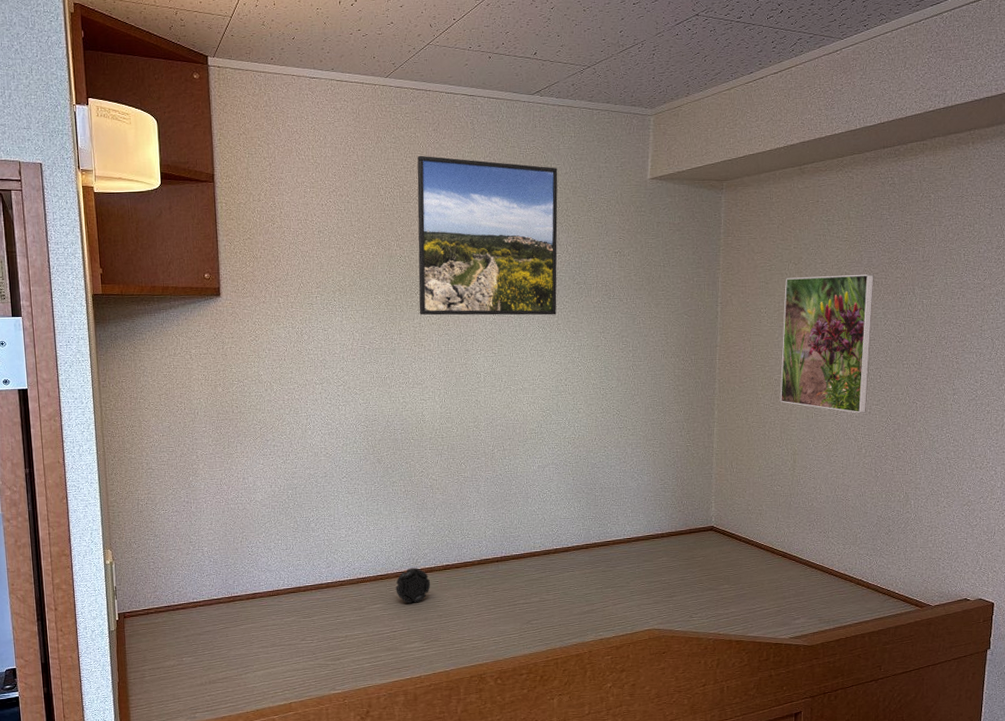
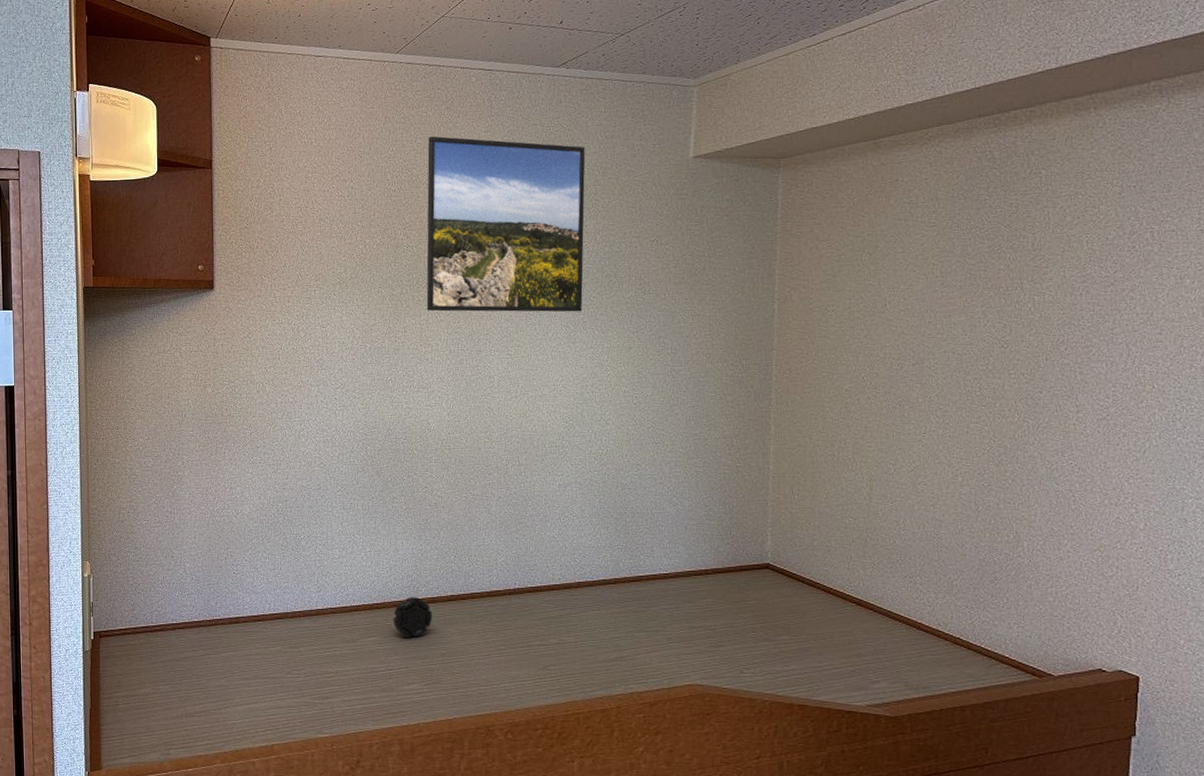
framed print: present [780,274,874,413] -> none [852,266,970,432]

